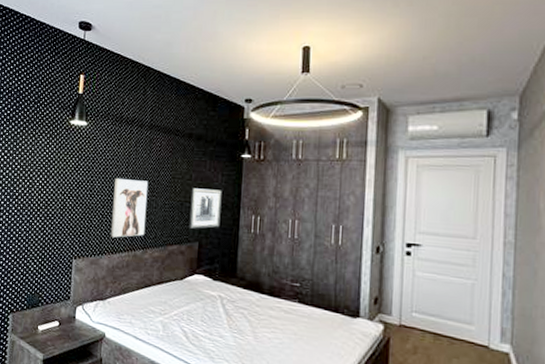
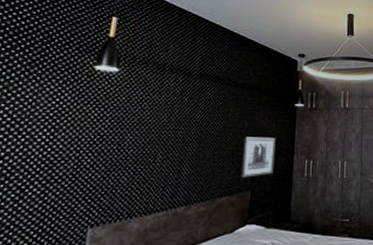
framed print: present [111,177,148,238] -> none [145,129,194,196]

